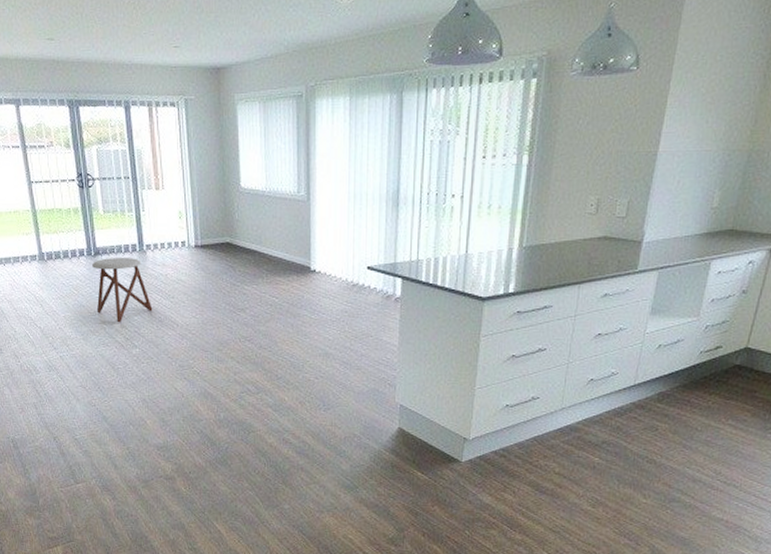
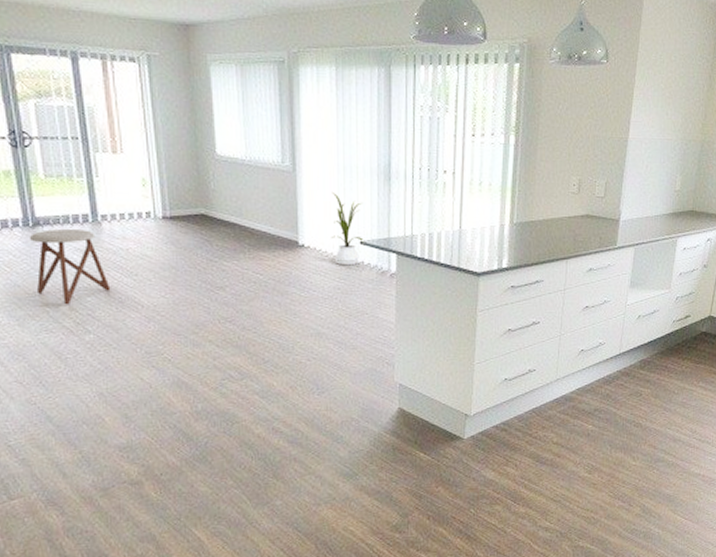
house plant: none [340,218,371,290] -> present [331,191,364,266]

